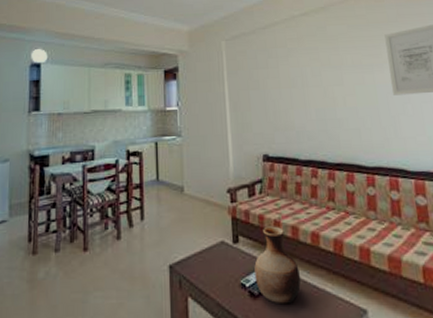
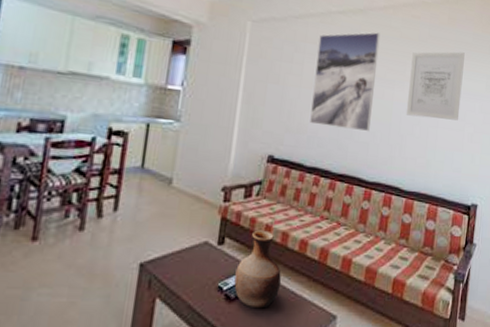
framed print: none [288,24,357,120] -> present [310,32,381,132]

